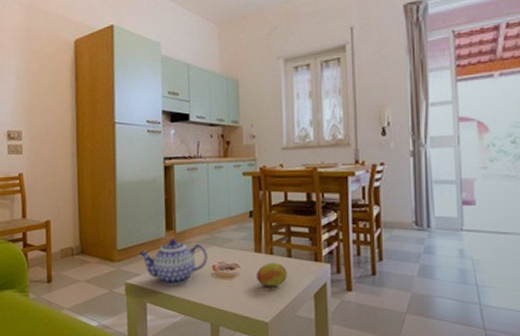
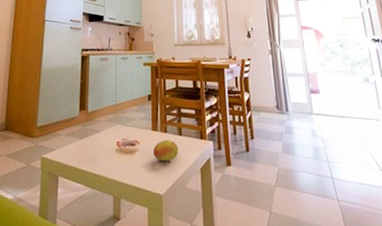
teapot: present [139,238,208,286] -> none [55,117,113,160]

